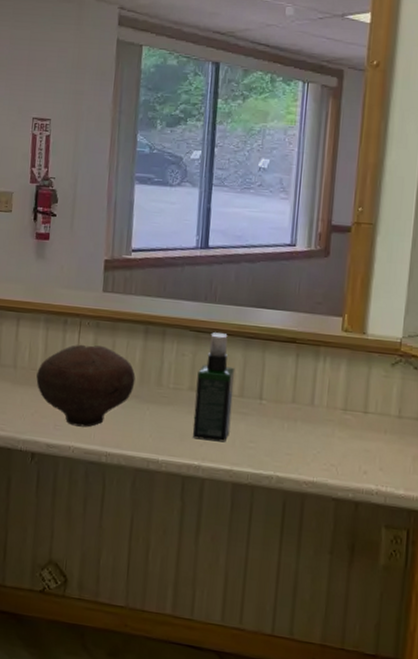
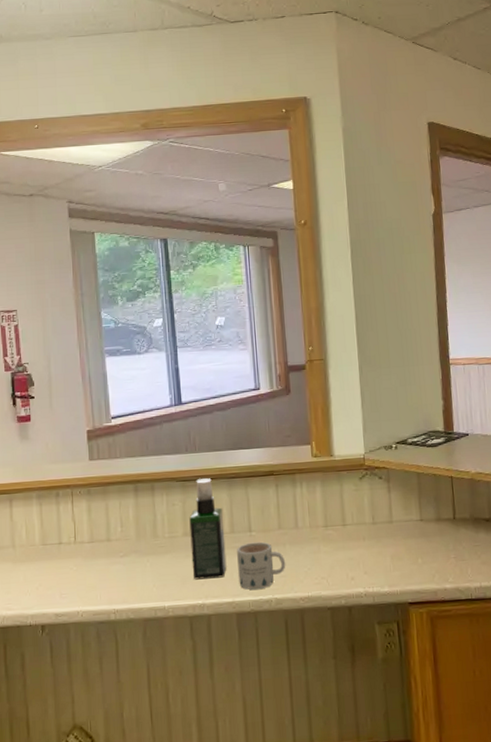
bowl: present [36,344,136,427] -> none [36,511,132,591]
mug: none [240,411,295,463] -> present [237,541,286,590]

